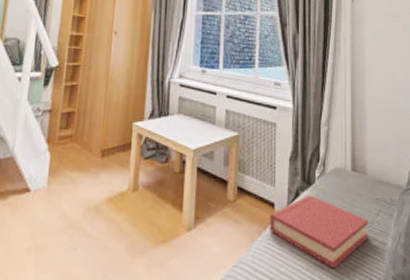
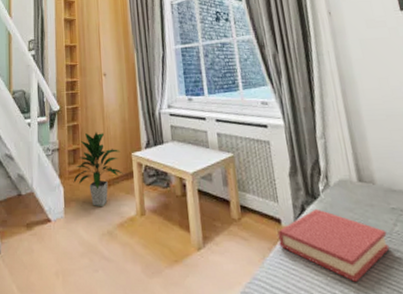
indoor plant: none [62,95,121,179] -> present [73,132,123,207]

